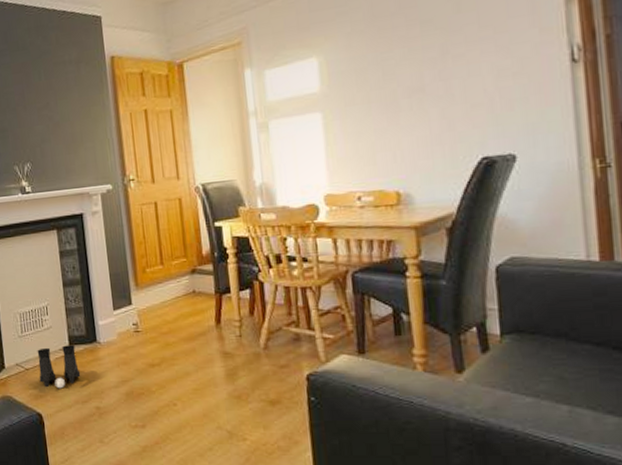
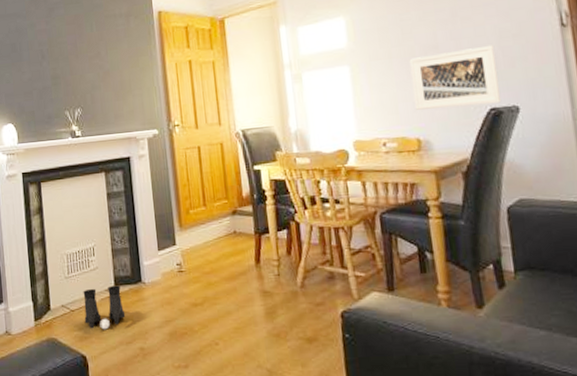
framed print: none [390,85,496,160] -> present [409,45,502,110]

